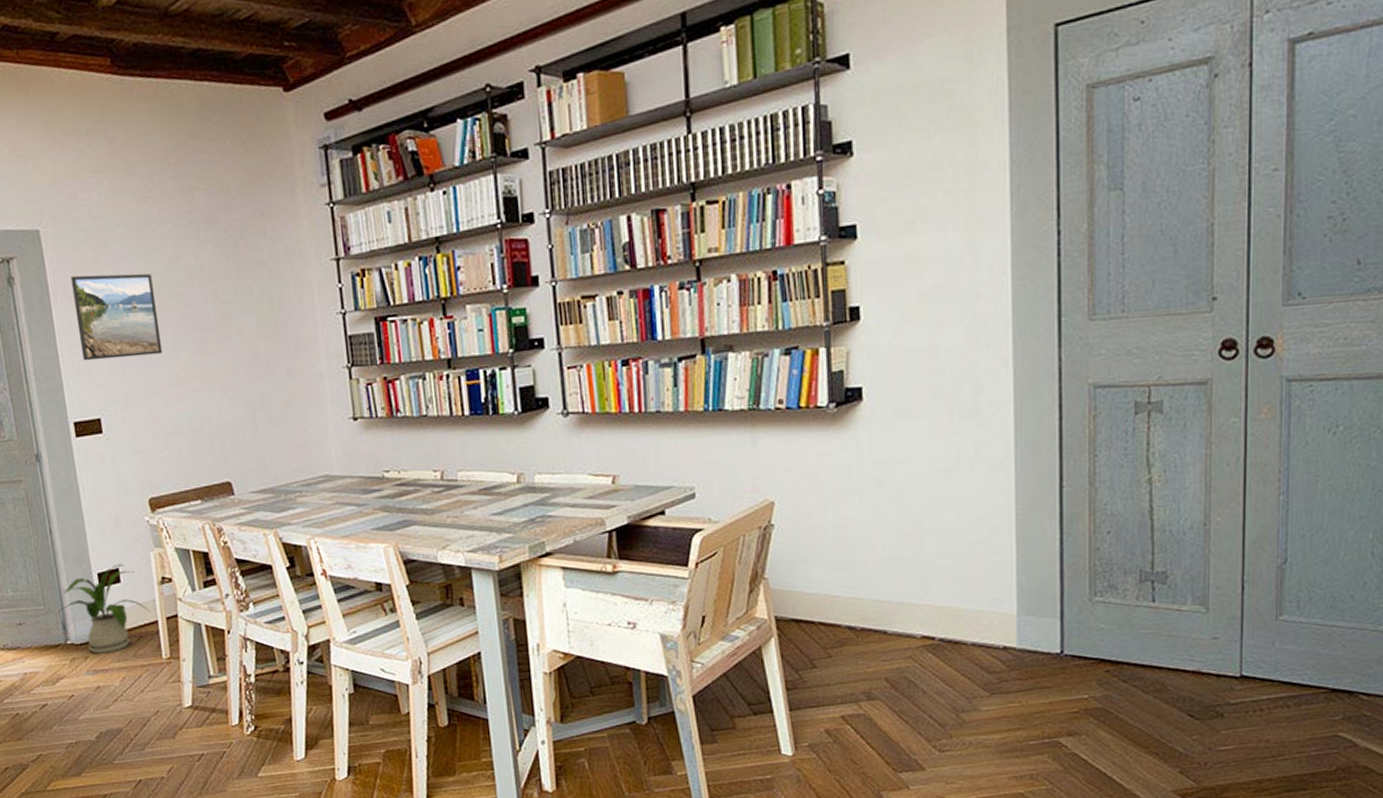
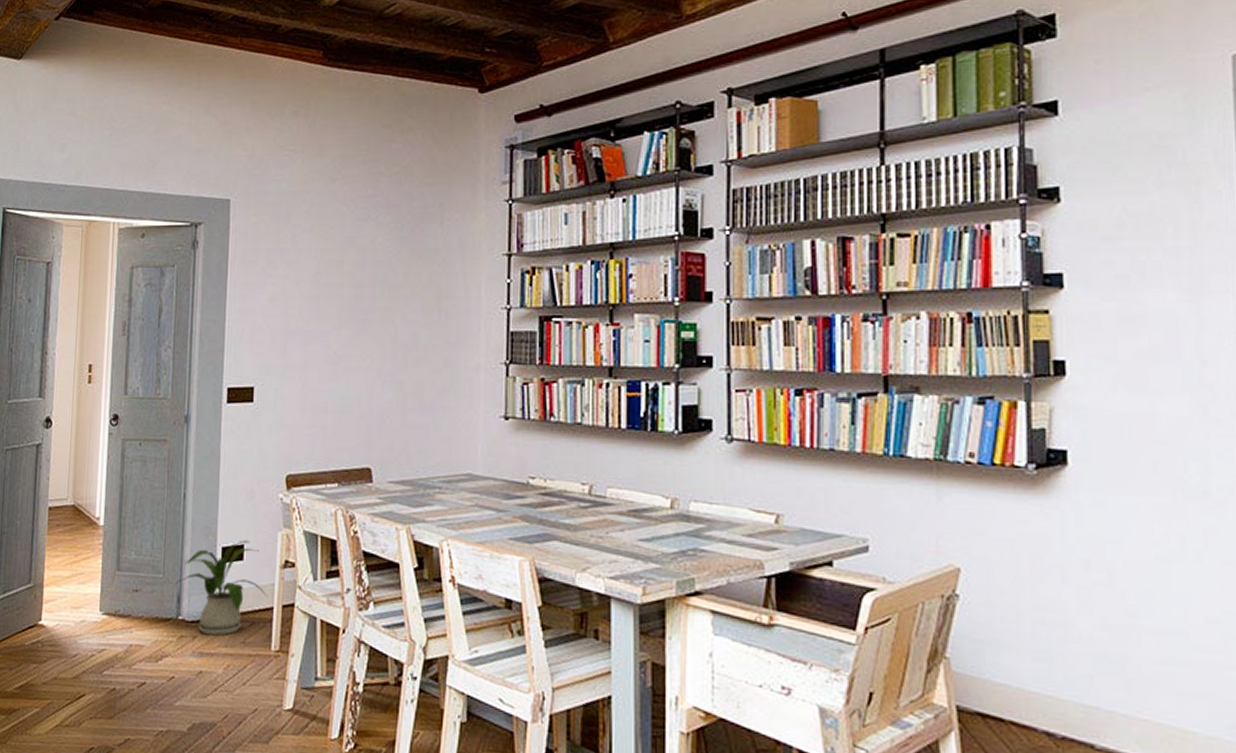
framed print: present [70,273,163,361] -> none [247,245,327,330]

